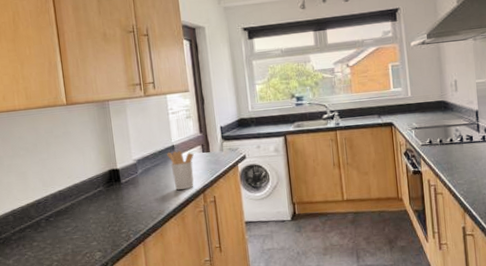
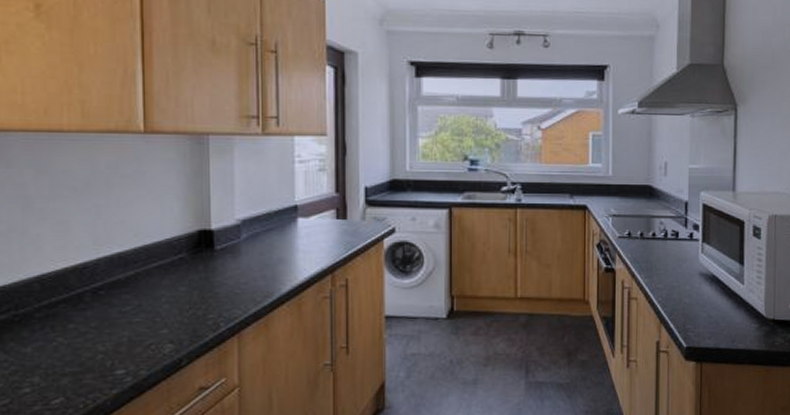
utensil holder: present [166,151,194,190] -> none [285,214,324,267]

